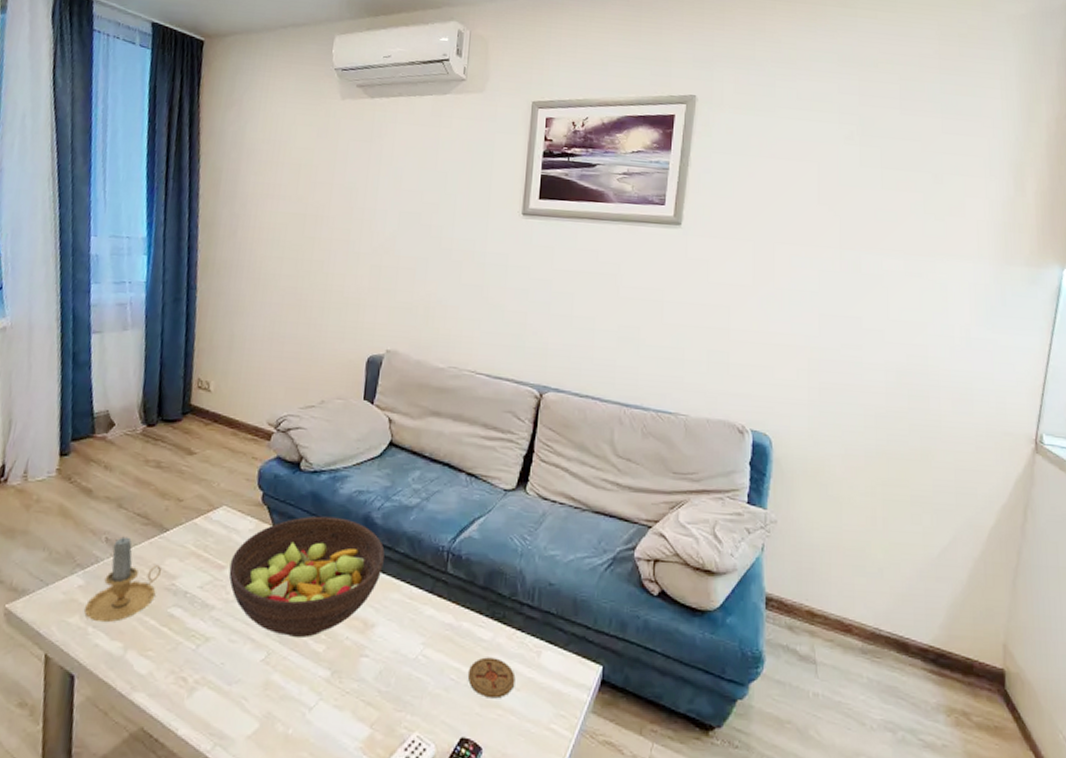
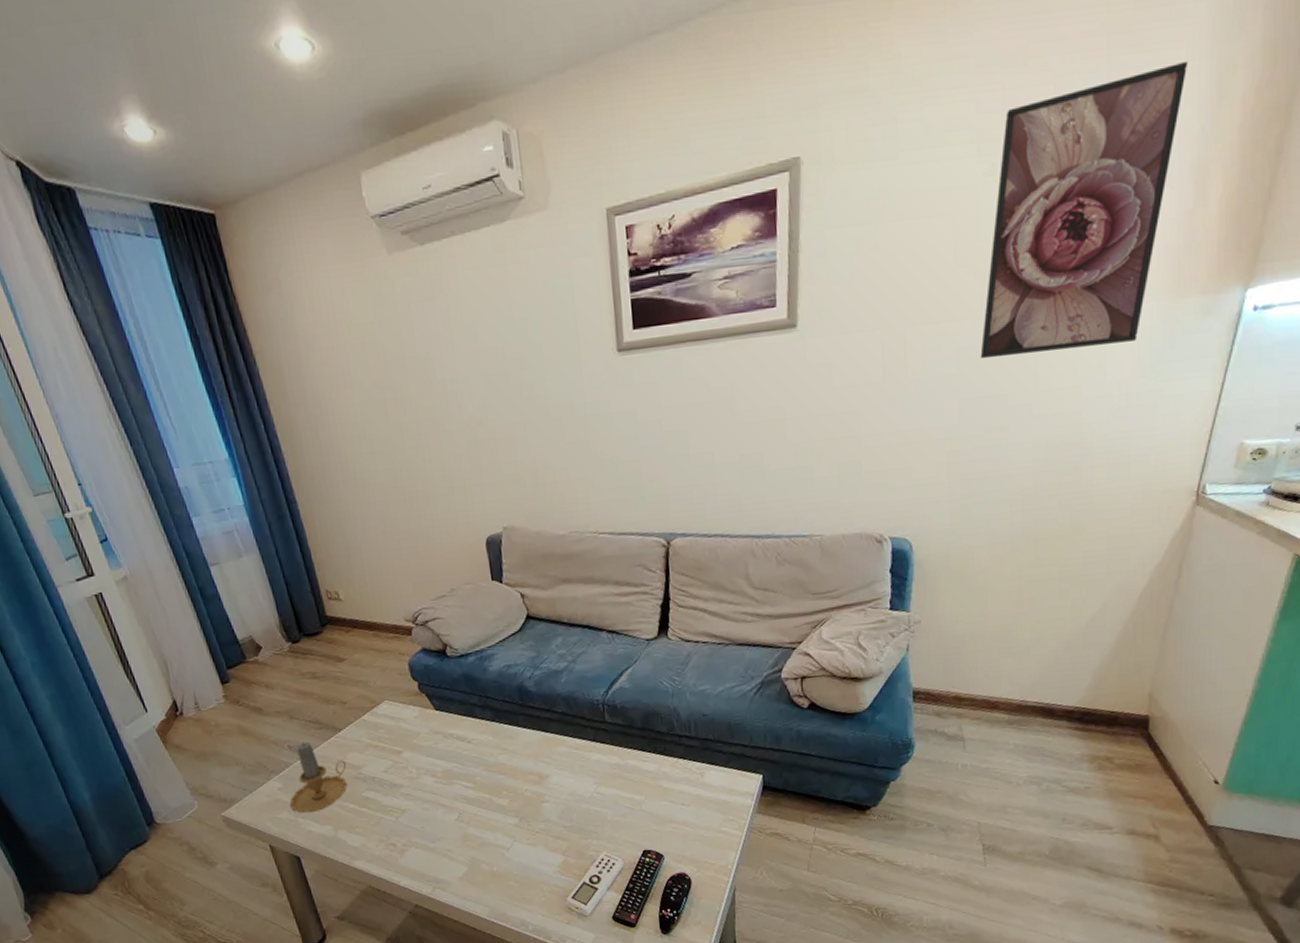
fruit bowl: present [229,516,385,638] -> none [405,692,546,798]
coaster: present [467,657,516,699] -> none [640,784,685,817]
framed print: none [838,88,1003,293] -> present [980,61,1189,359]

